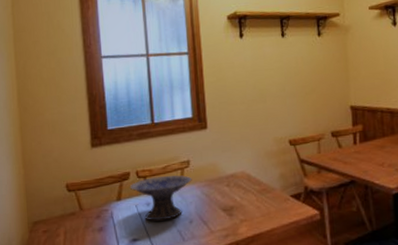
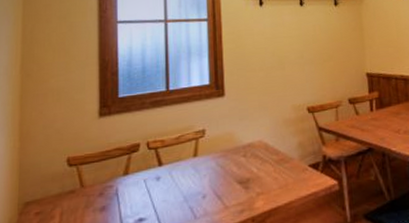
decorative bowl: present [129,175,192,221] -> none [138,146,207,198]

